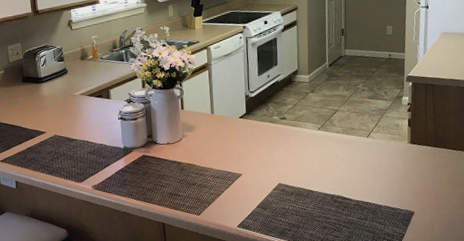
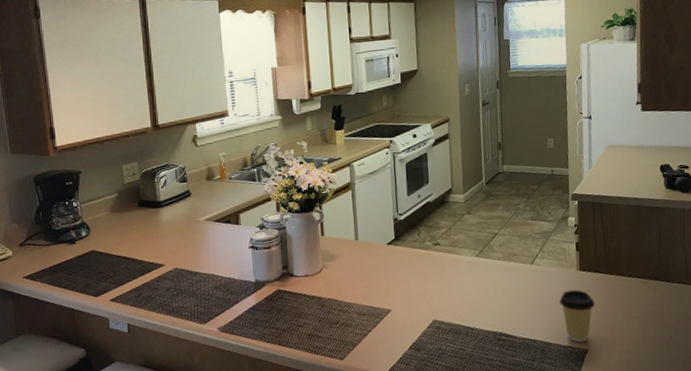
coffee cup: none [391,160,423,206] -> present [559,289,595,343]

